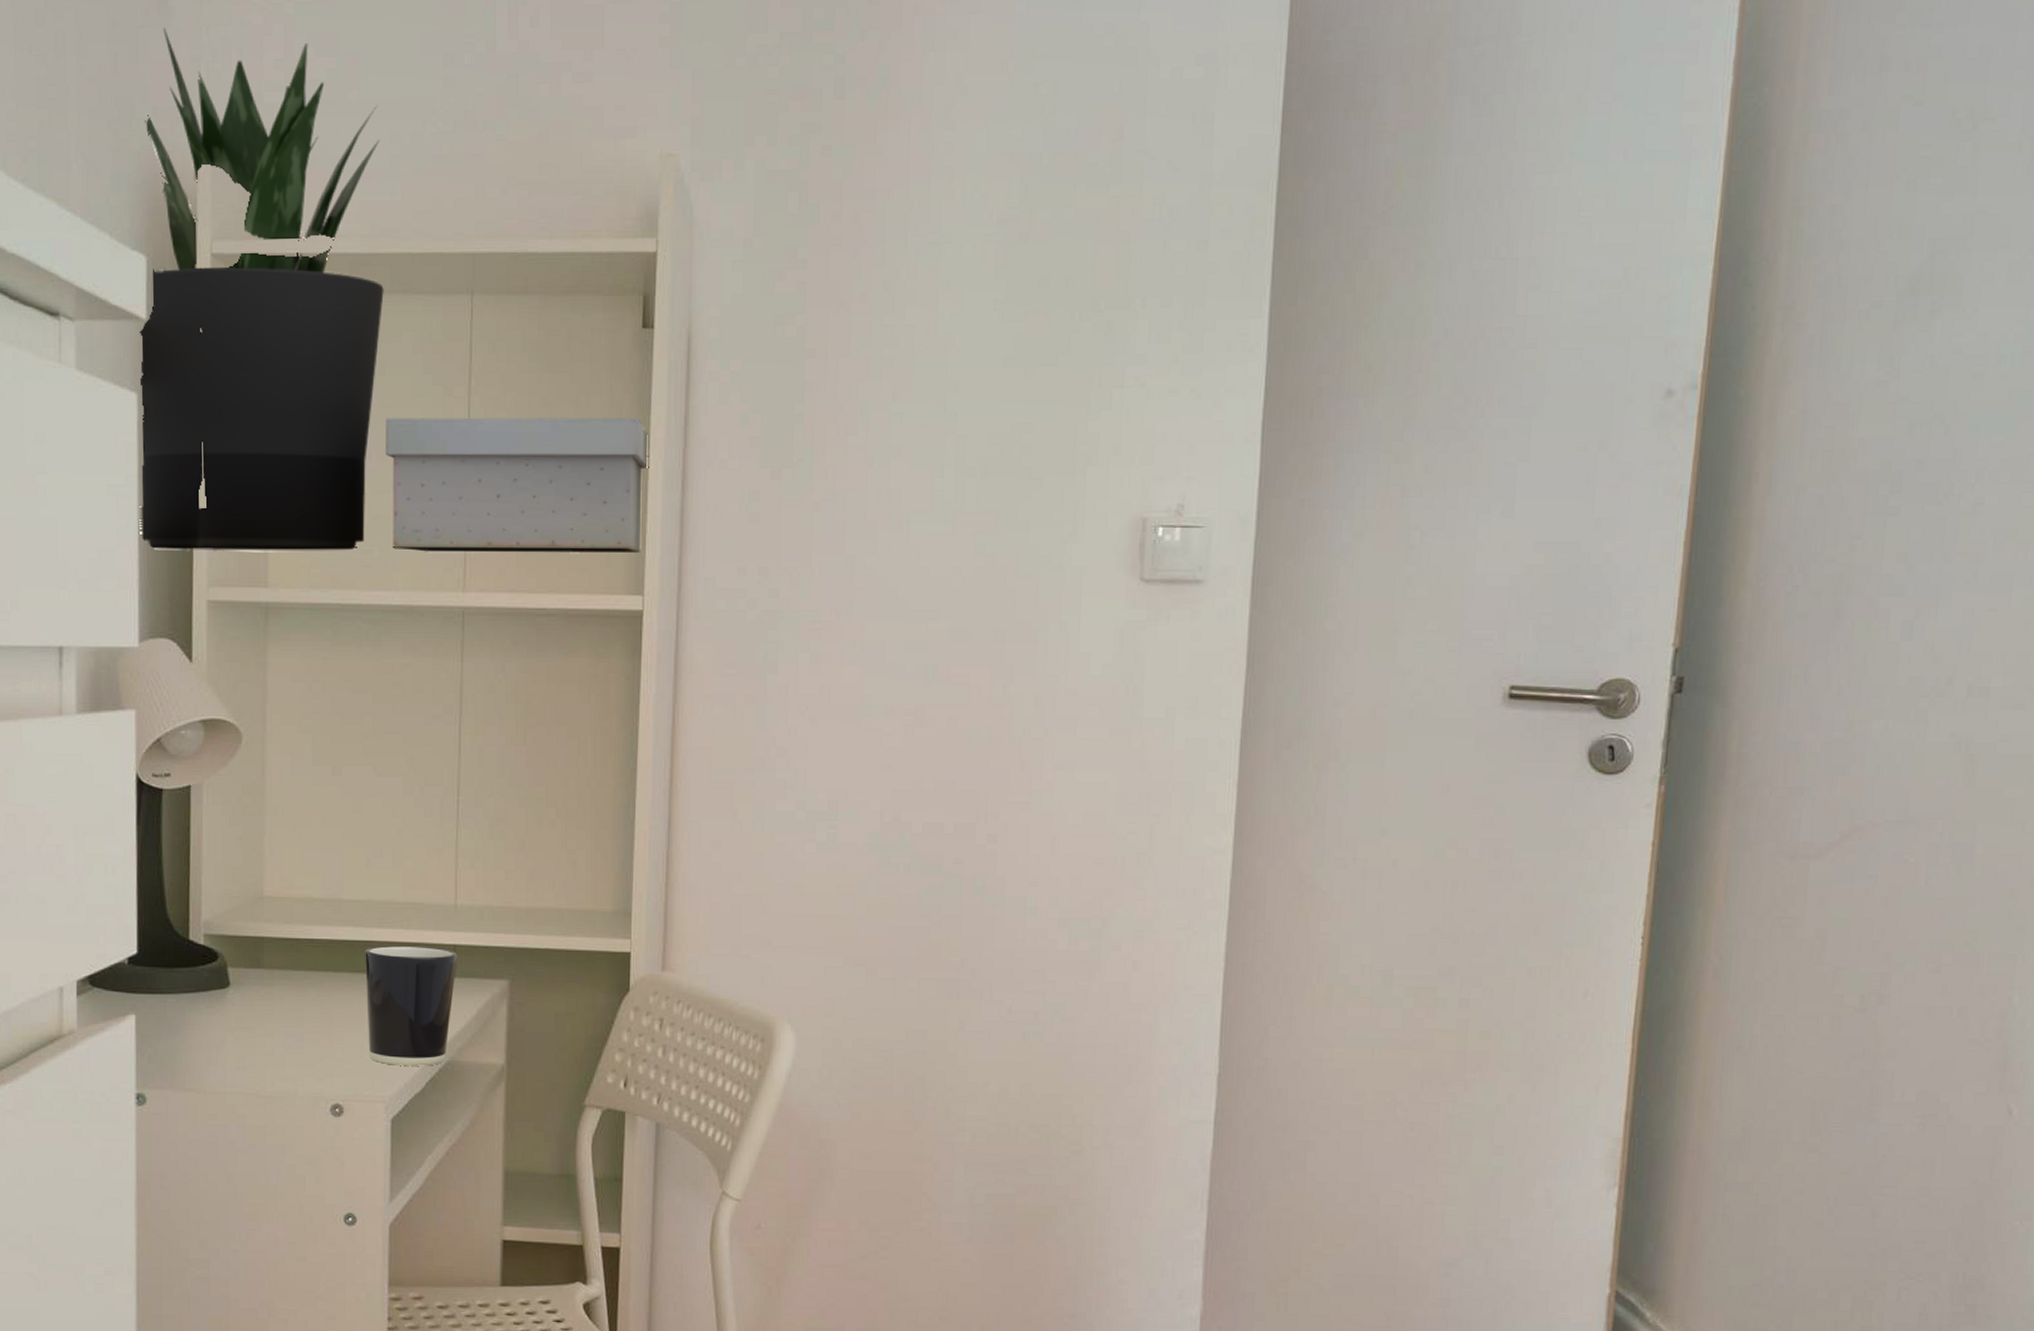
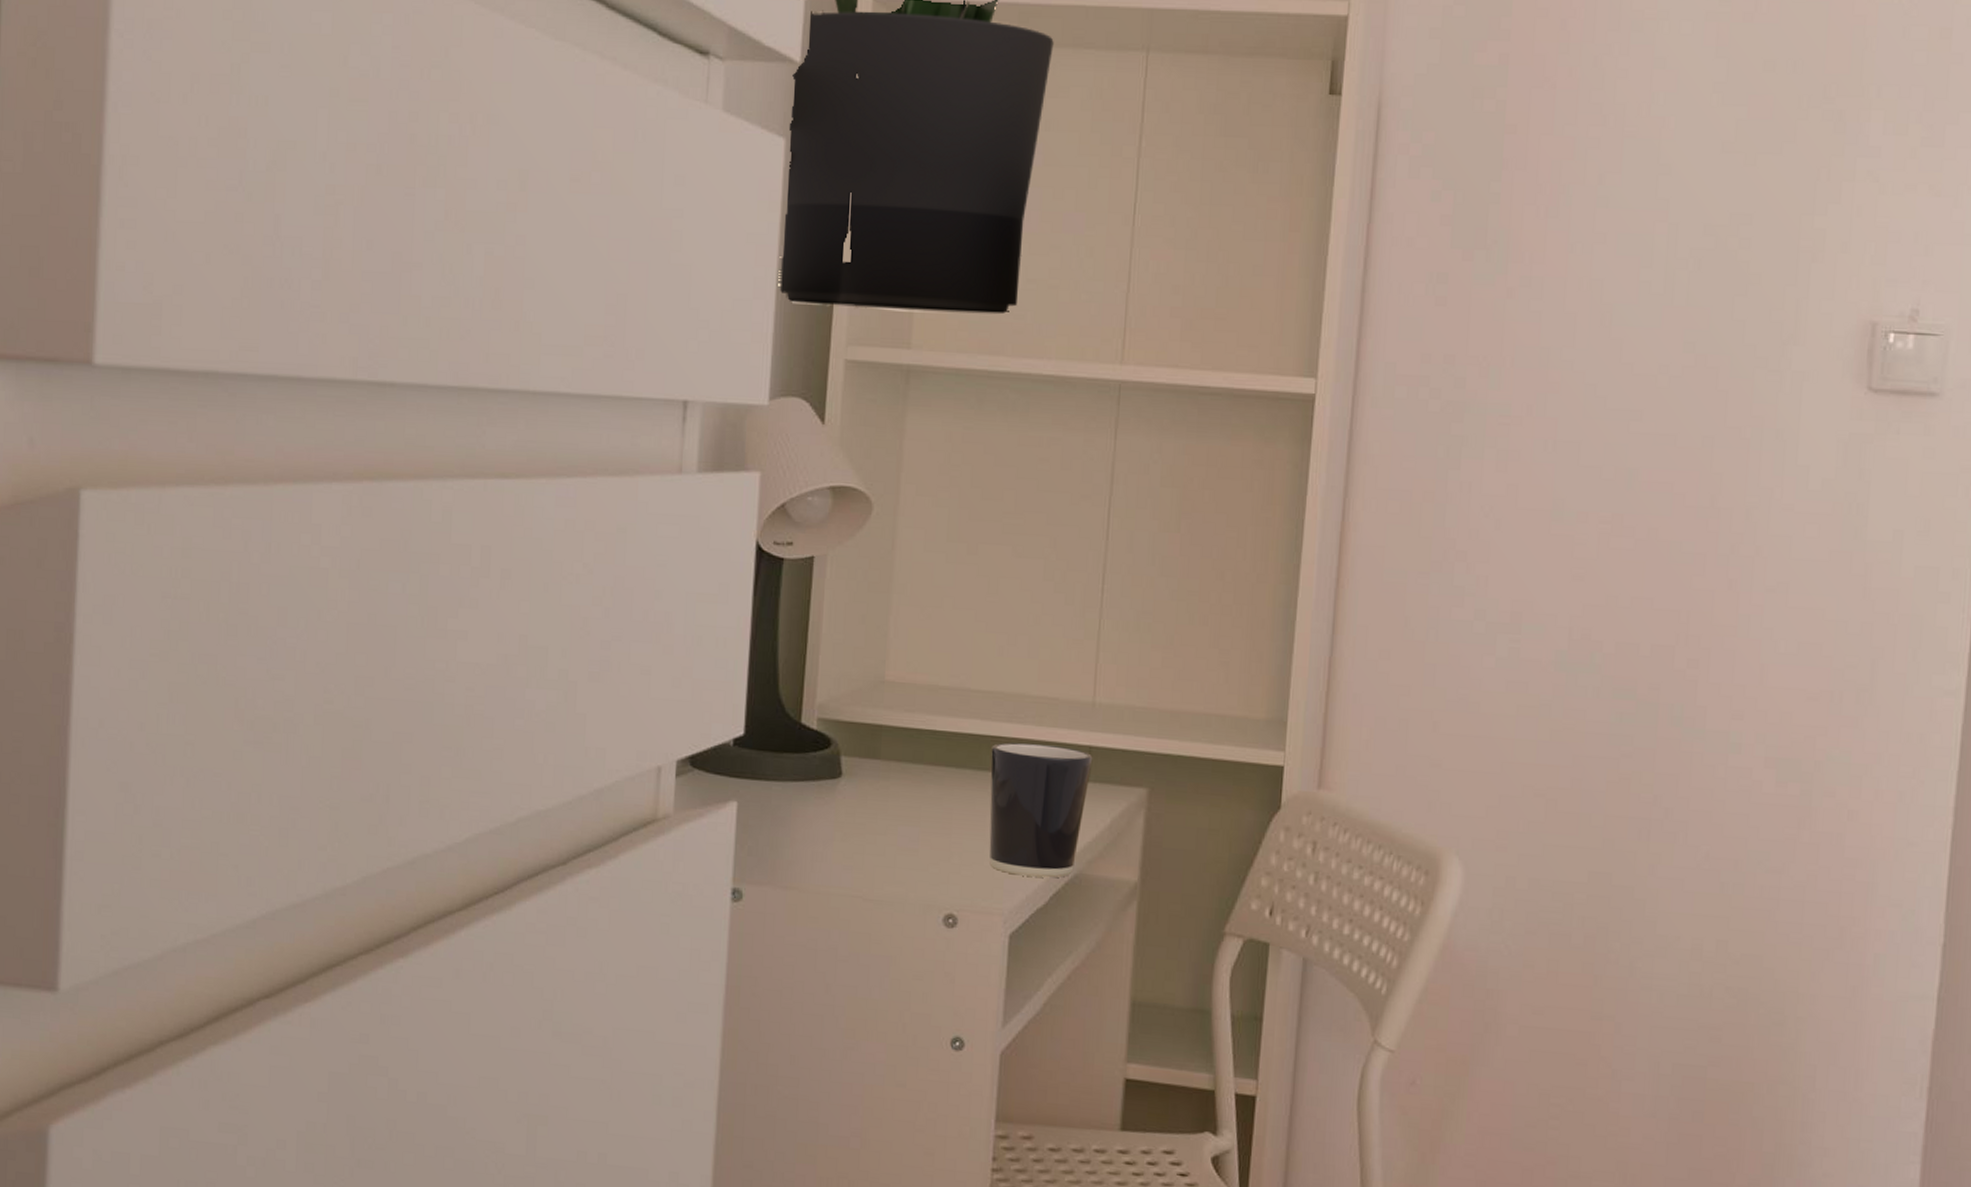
decorative box: present [386,417,650,553] -> none [1046,177,1331,332]

